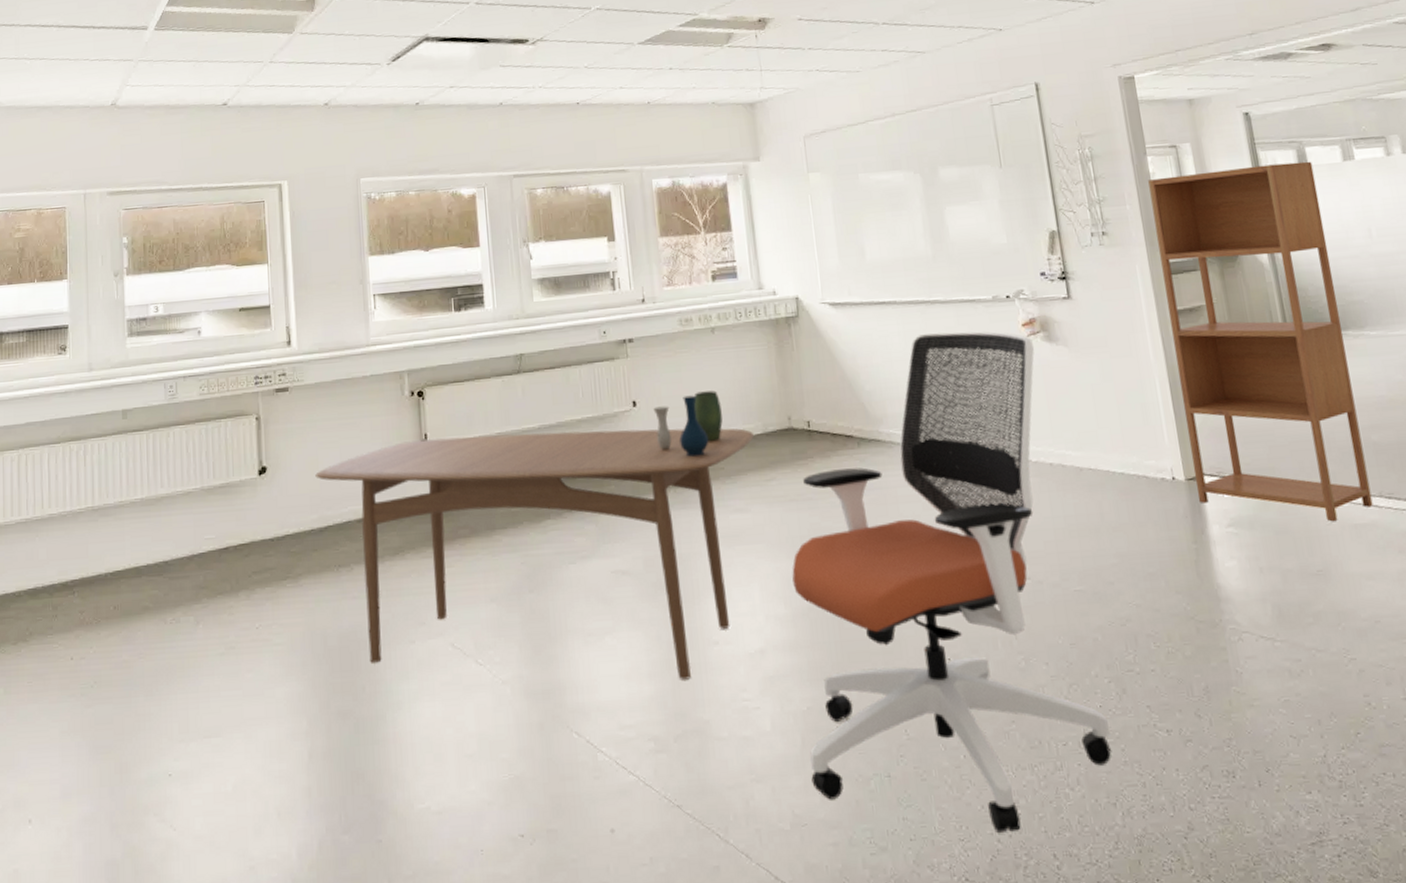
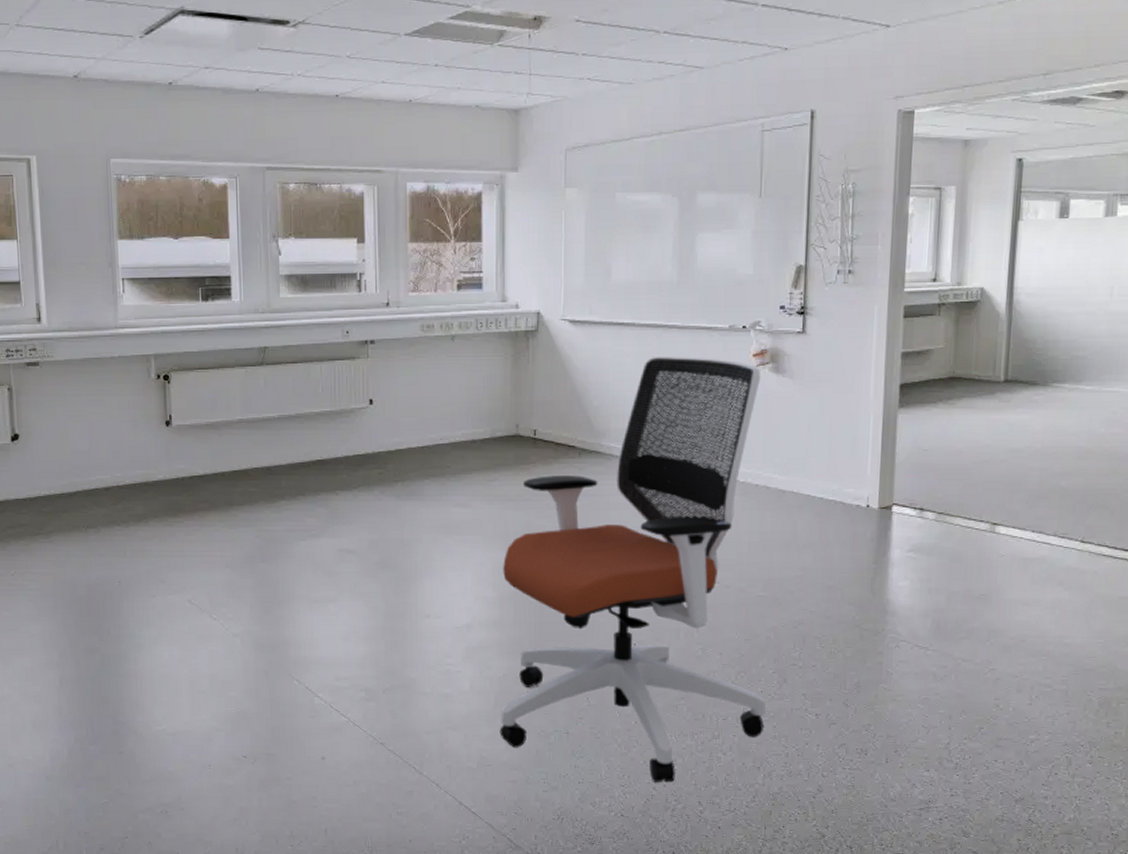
dining table: present [315,428,755,680] -> none [65,420,483,645]
vase: present [653,390,723,457] -> none [389,395,453,454]
bookcase: present [1148,161,1373,522] -> none [888,214,1073,554]

